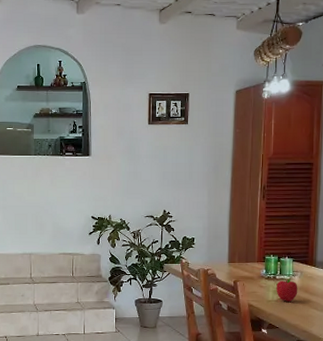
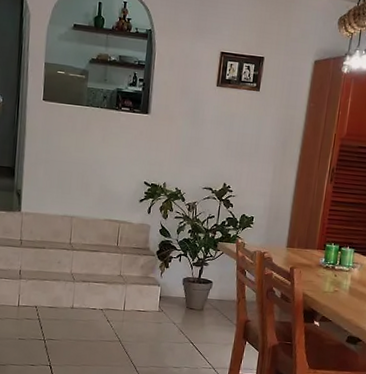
fruit: present [276,278,298,302] -> none [333,270,356,295]

